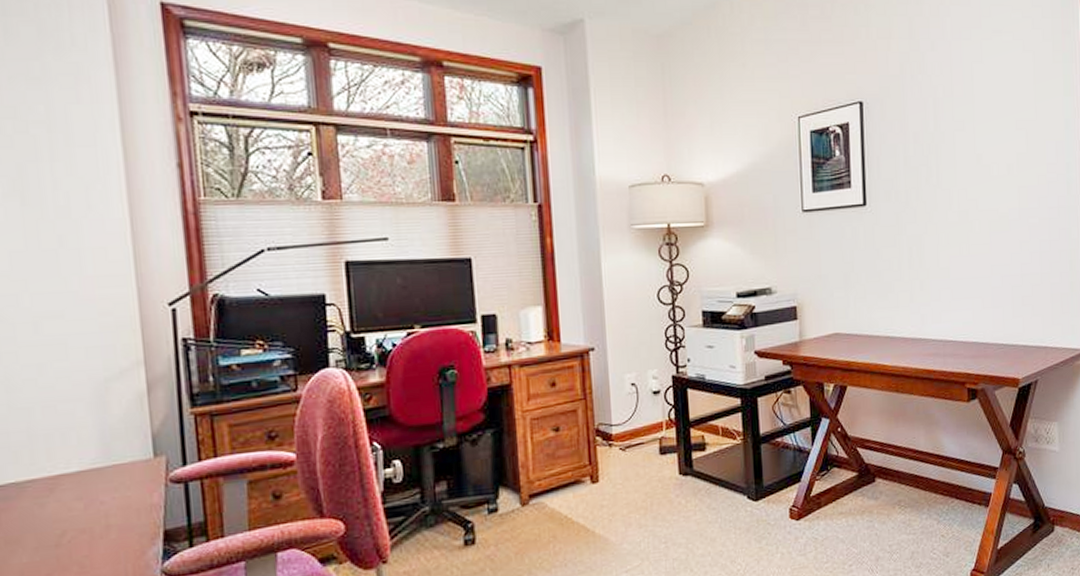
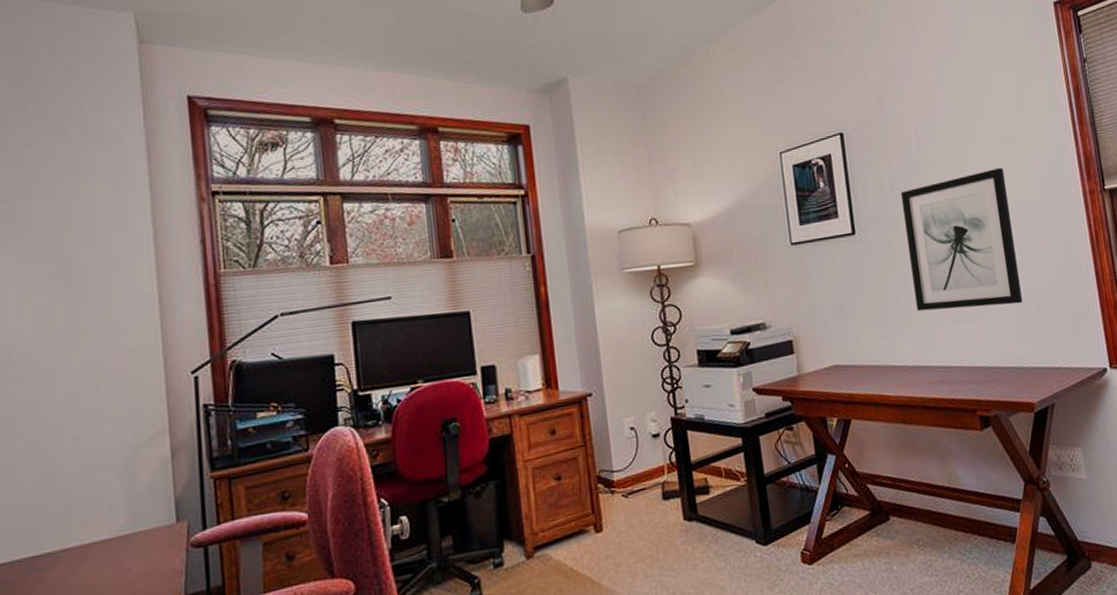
wall art: none [914,149,1019,286] -> present [901,167,1022,312]

